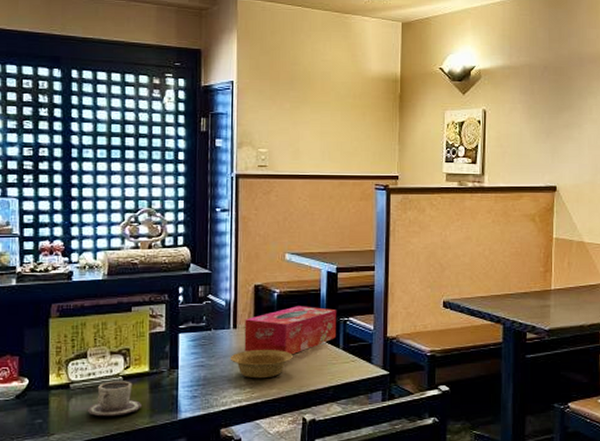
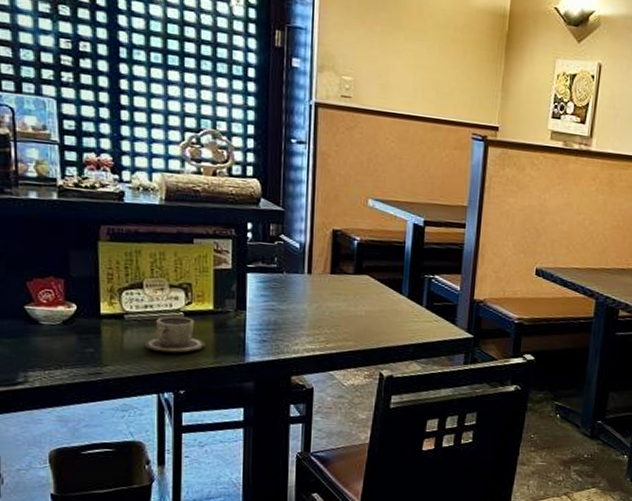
bowl: present [229,349,293,379] -> none [303,298,372,330]
tissue box: present [244,306,337,355] -> none [319,257,422,308]

